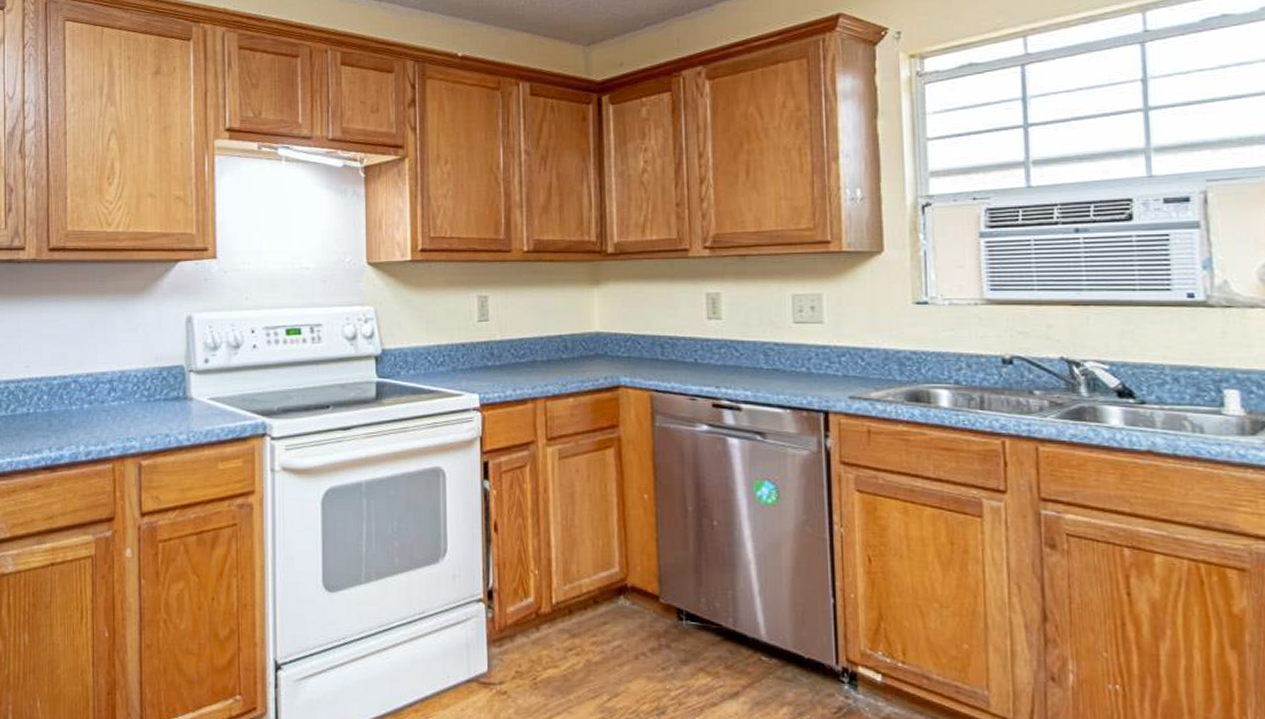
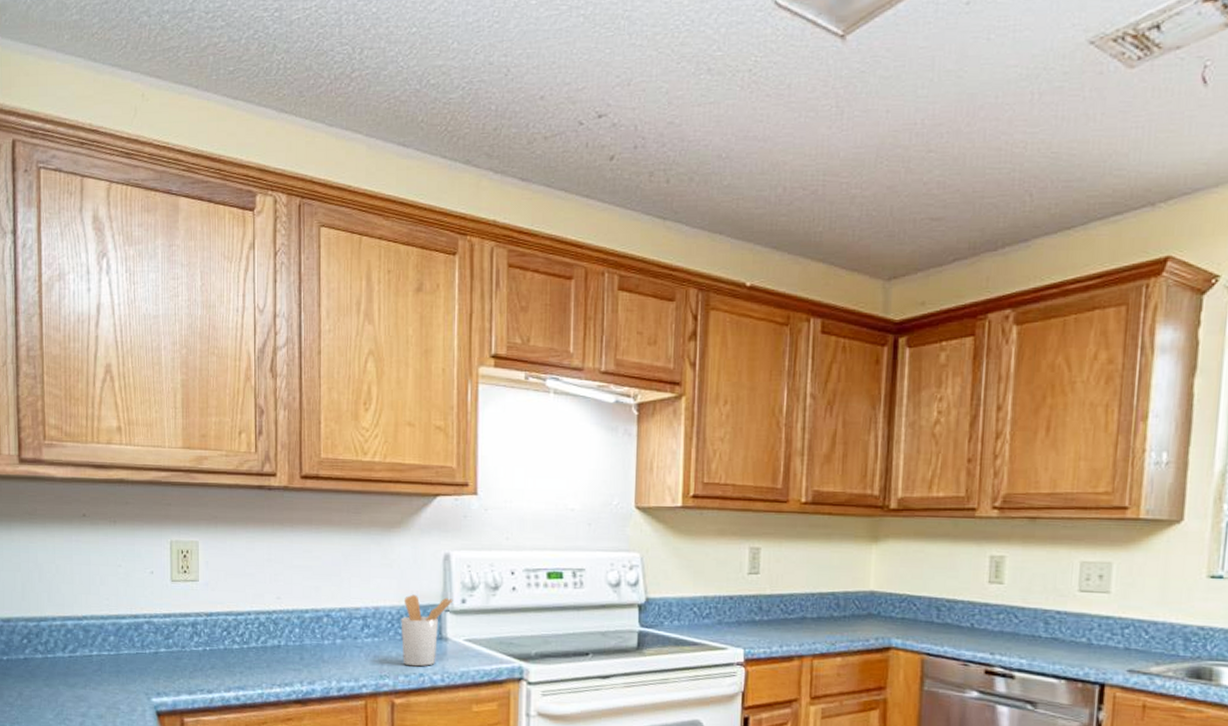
utensil holder: none [146,357,197,427] -> present [401,594,454,667]

